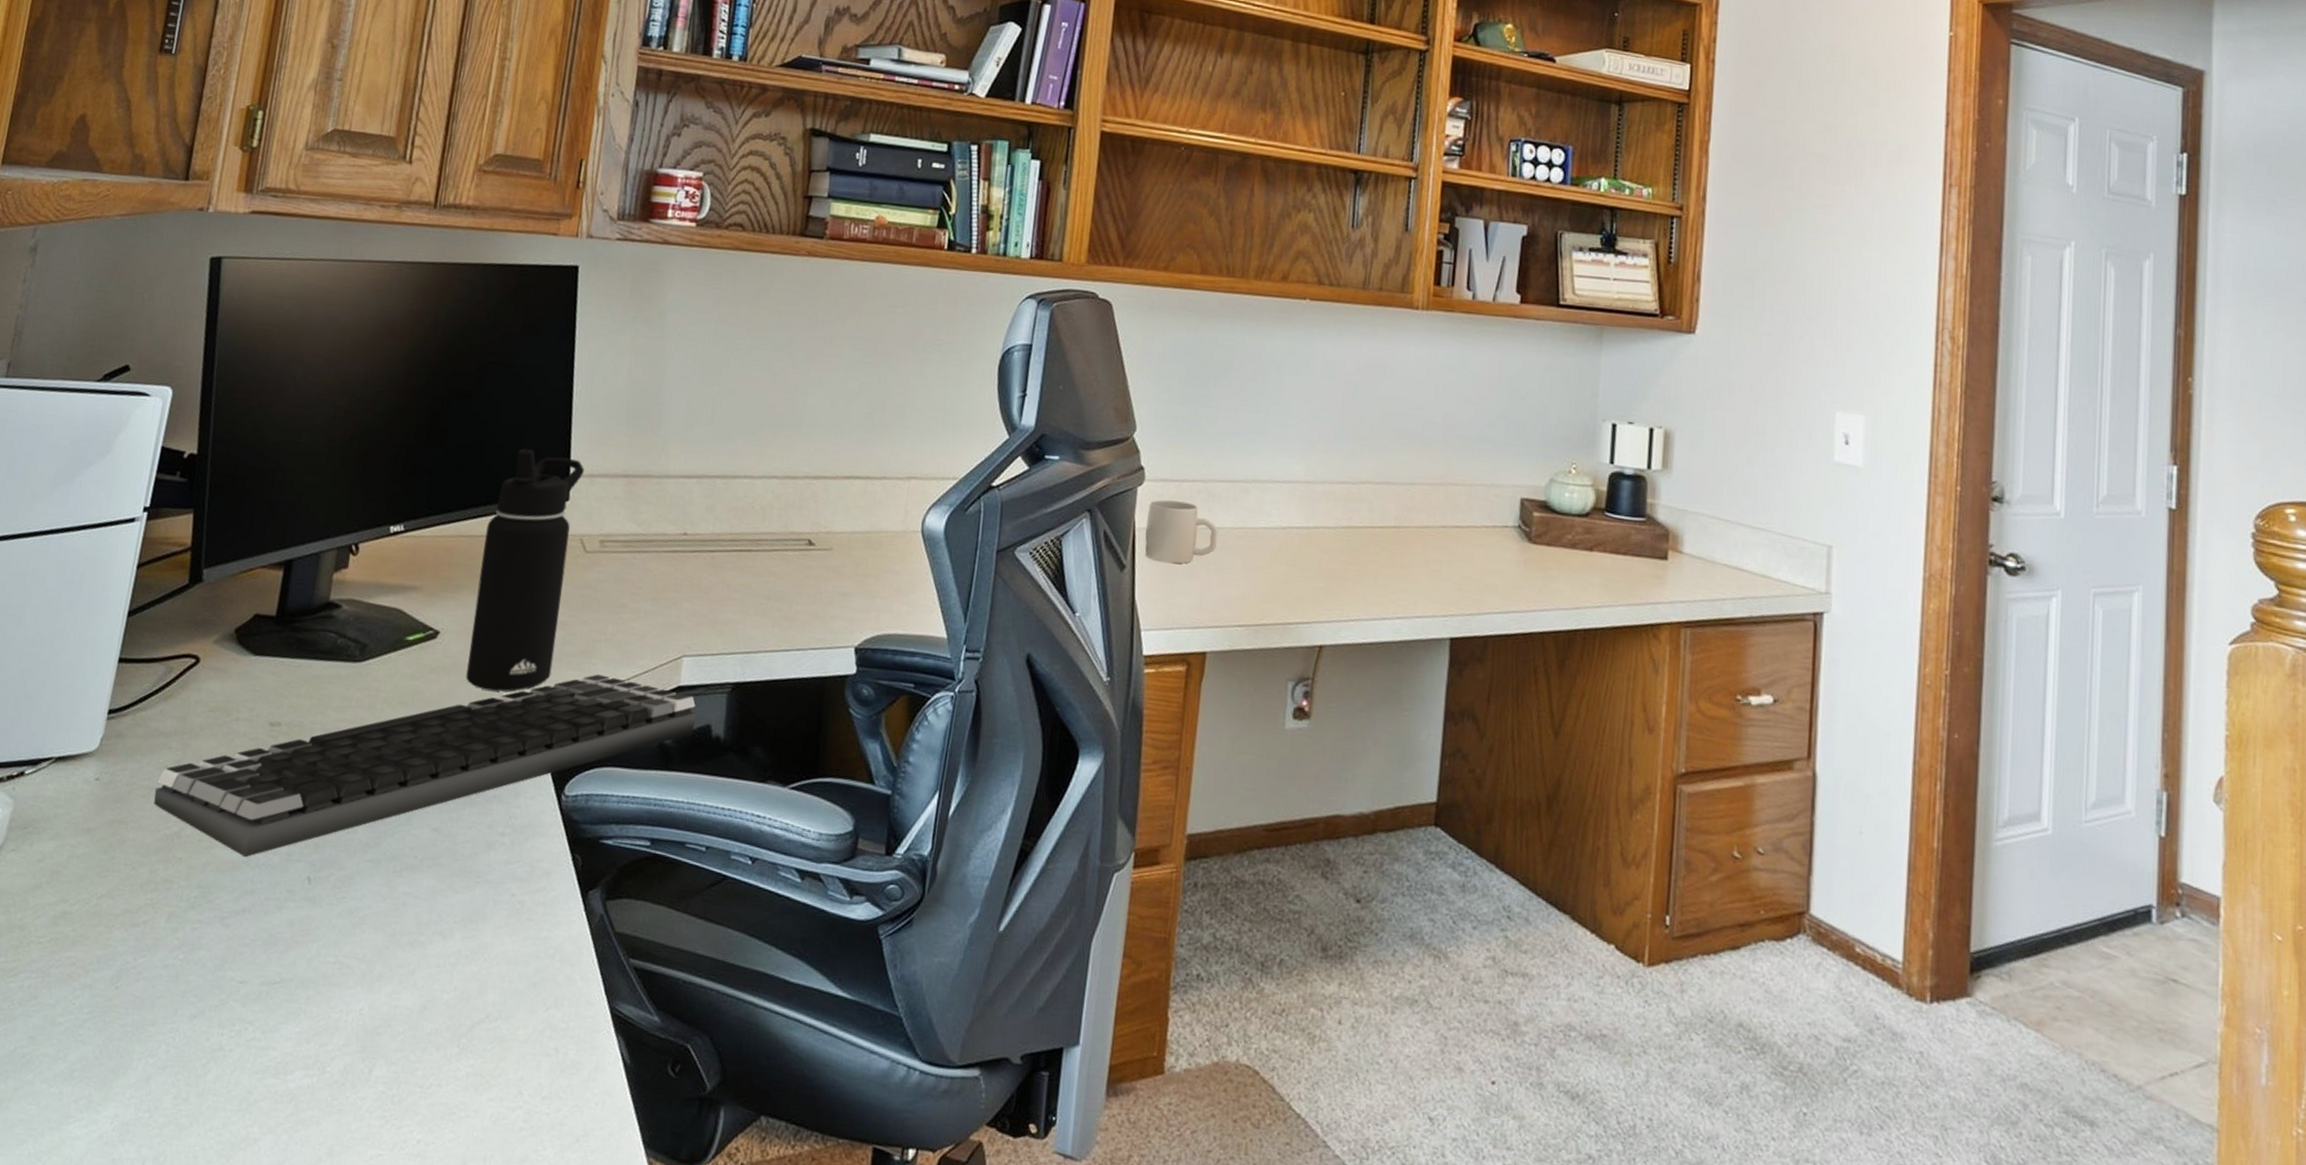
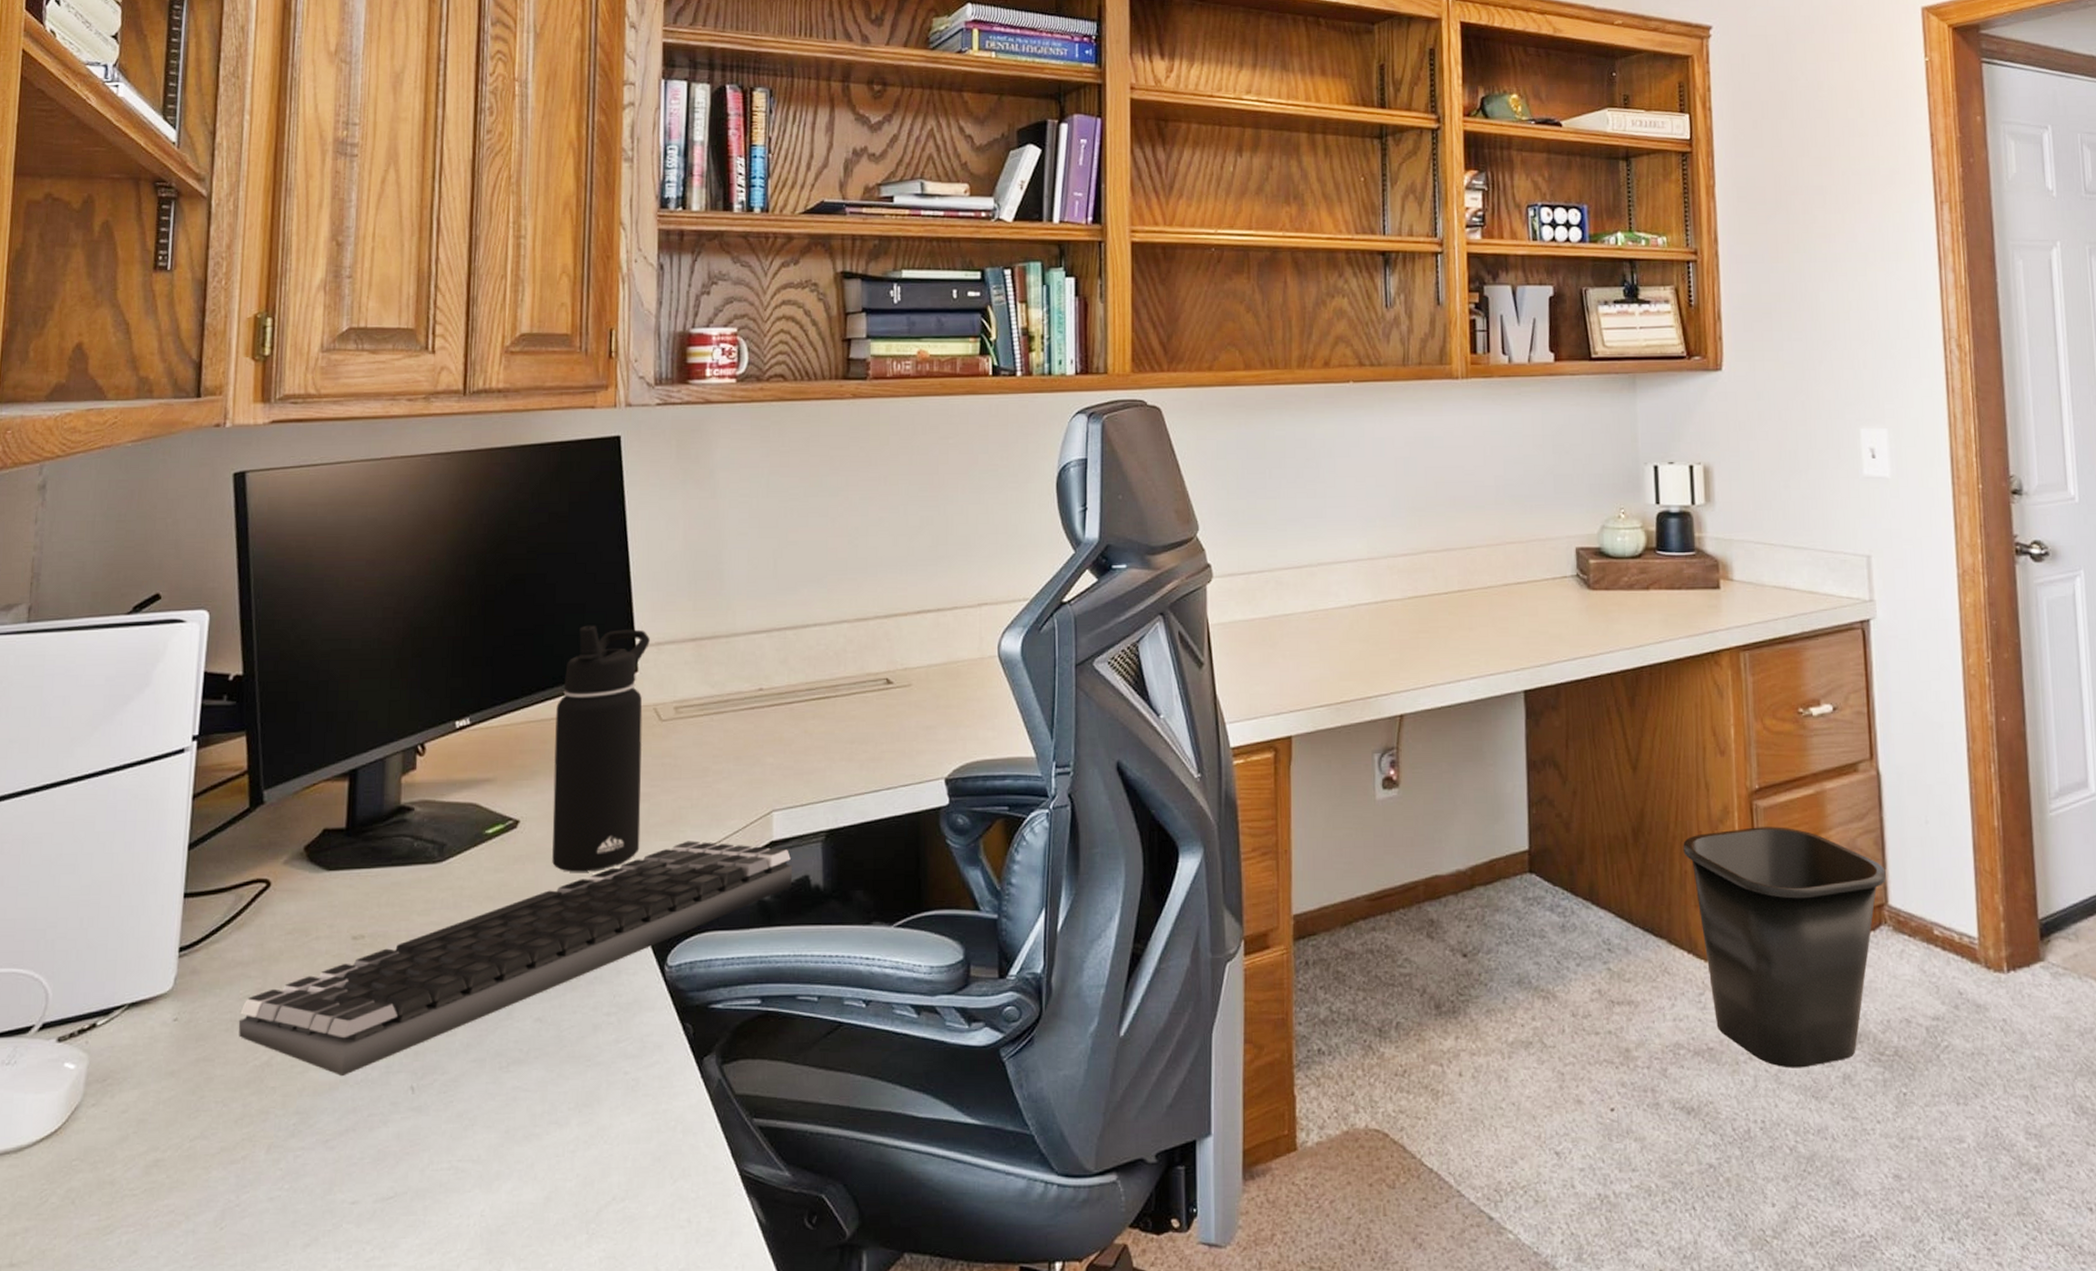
mug: present [1145,499,1218,564] -> none [1218,593,1290,655]
waste bin: none [1598,811,1811,1071] -> present [1683,827,1886,1068]

